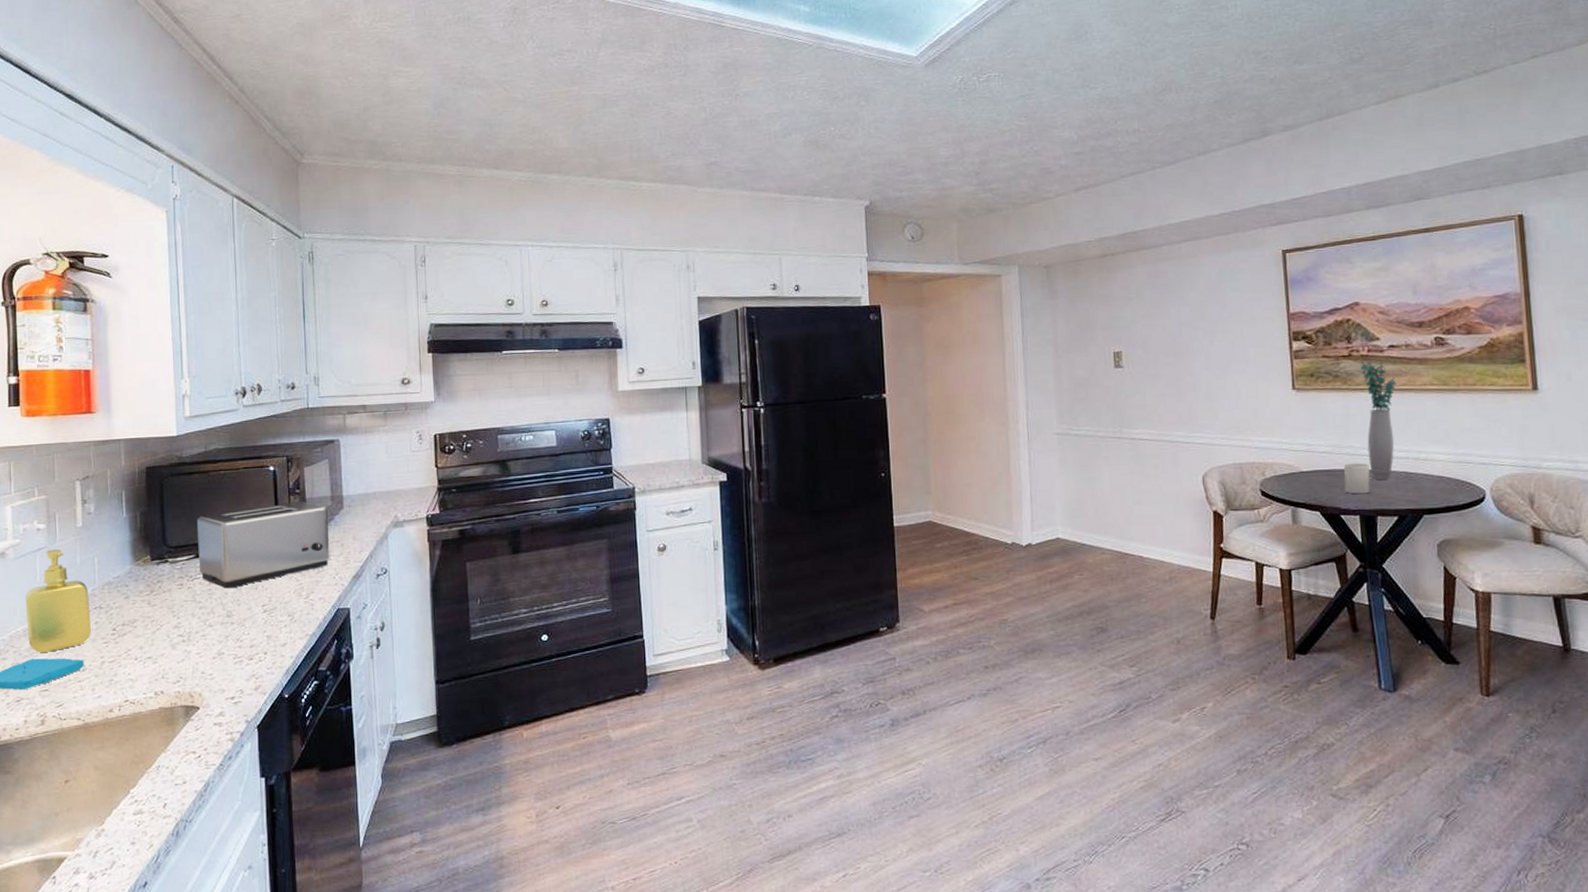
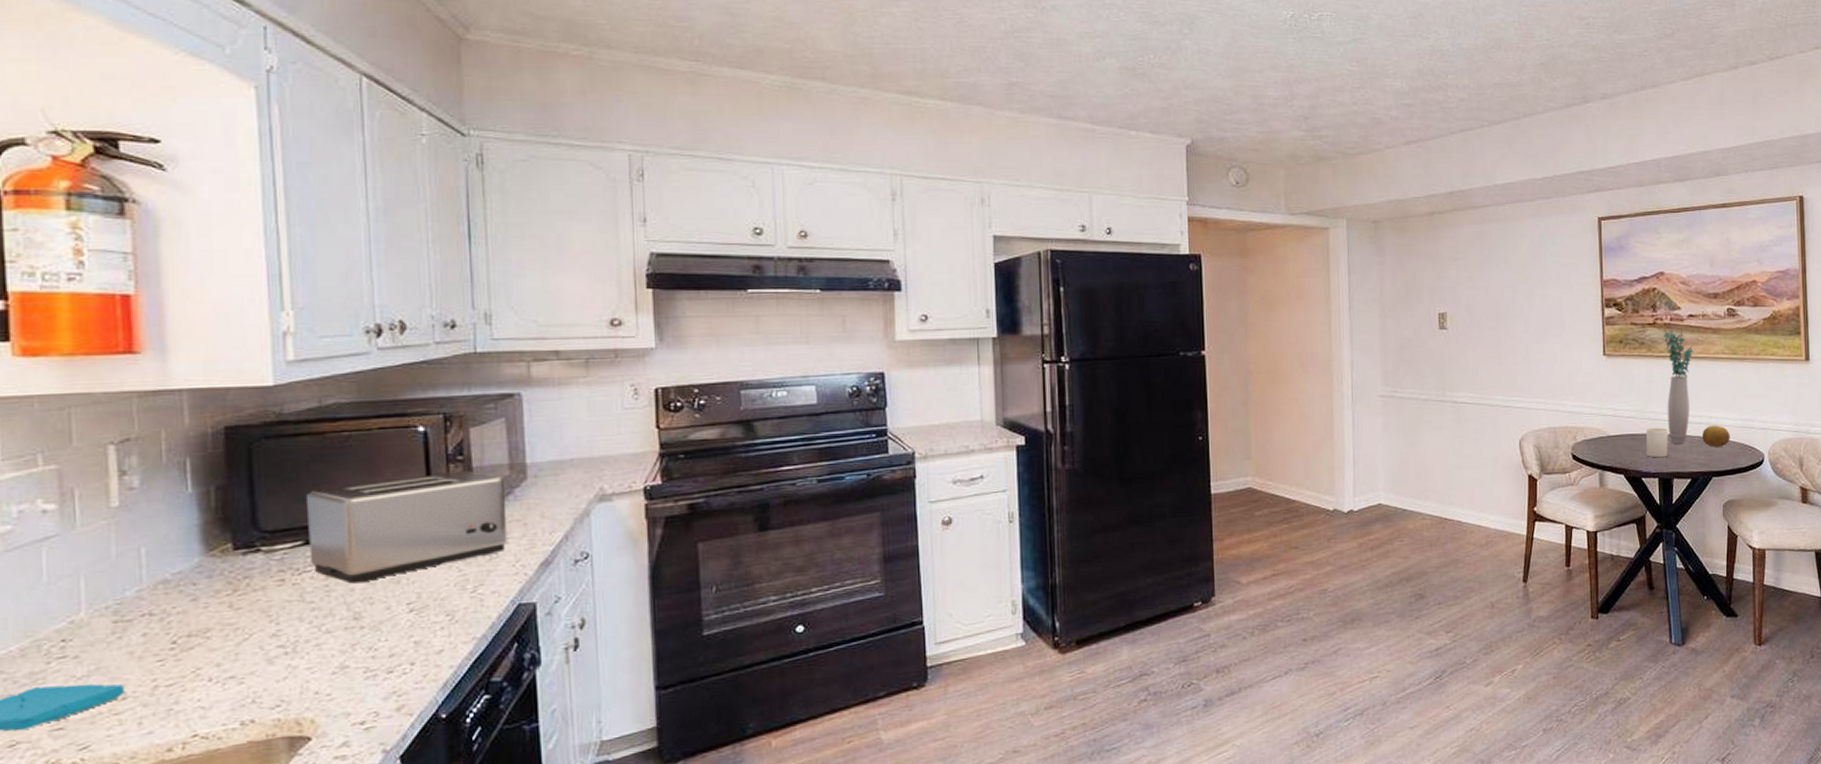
soap dispenser: present [25,549,92,654] -> none [22,537,137,680]
fruit: none [1409,460,1443,484] -> present [1701,425,1730,448]

